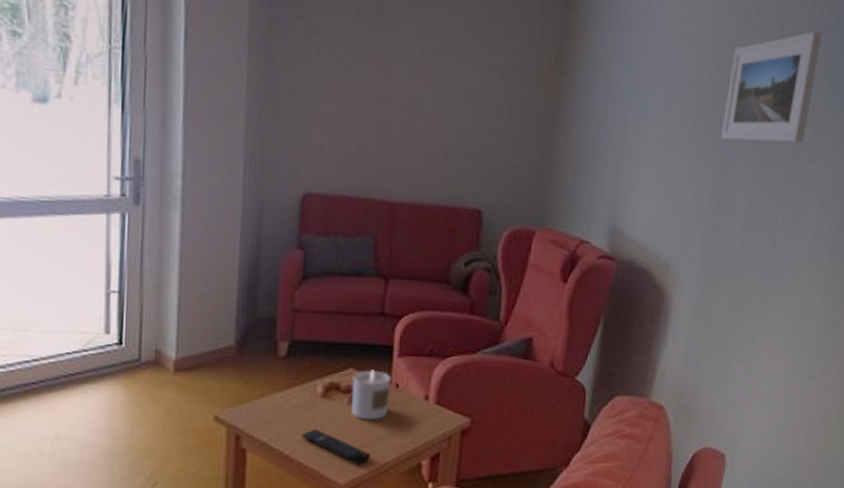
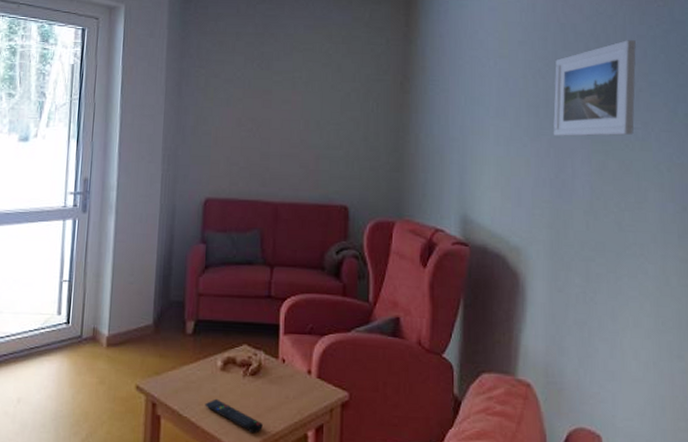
candle: present [351,370,391,421] -> none [245,346,278,392]

